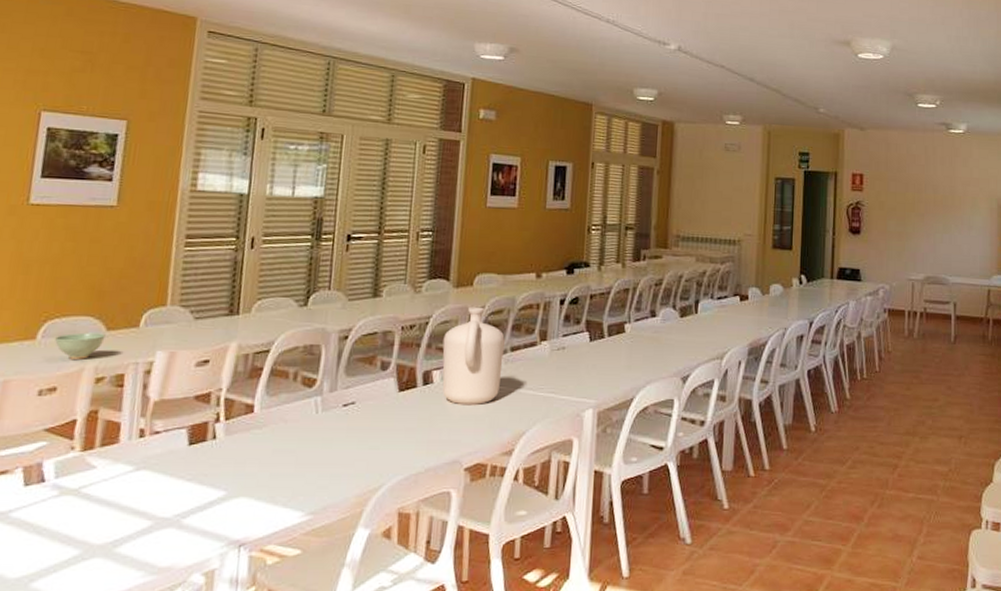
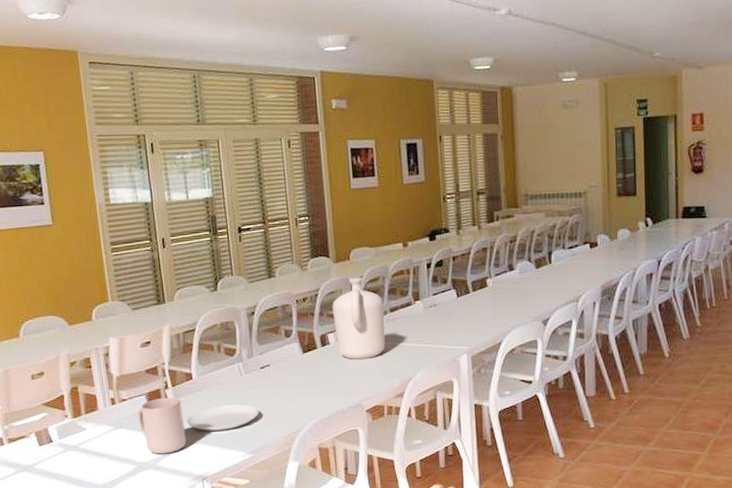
bowl: present [54,332,106,359] -> none [32,328,69,350]
cup: none [169,433,234,508] -> present [137,397,187,455]
plate: none [235,449,332,482] -> present [187,404,259,431]

